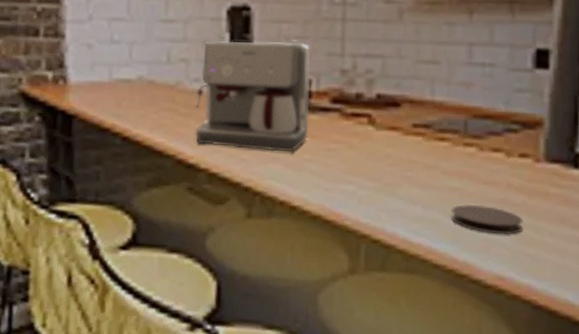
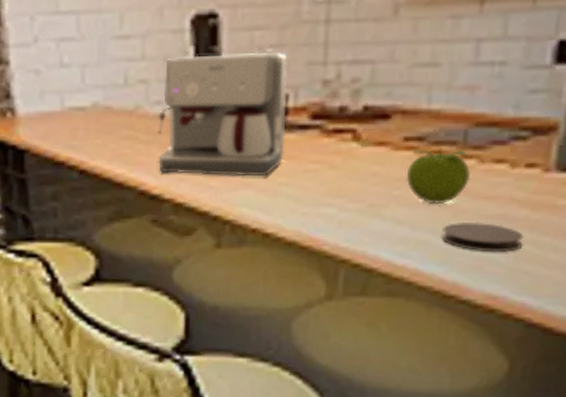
fruit: none [416,135,473,186] -> present [406,147,471,204]

